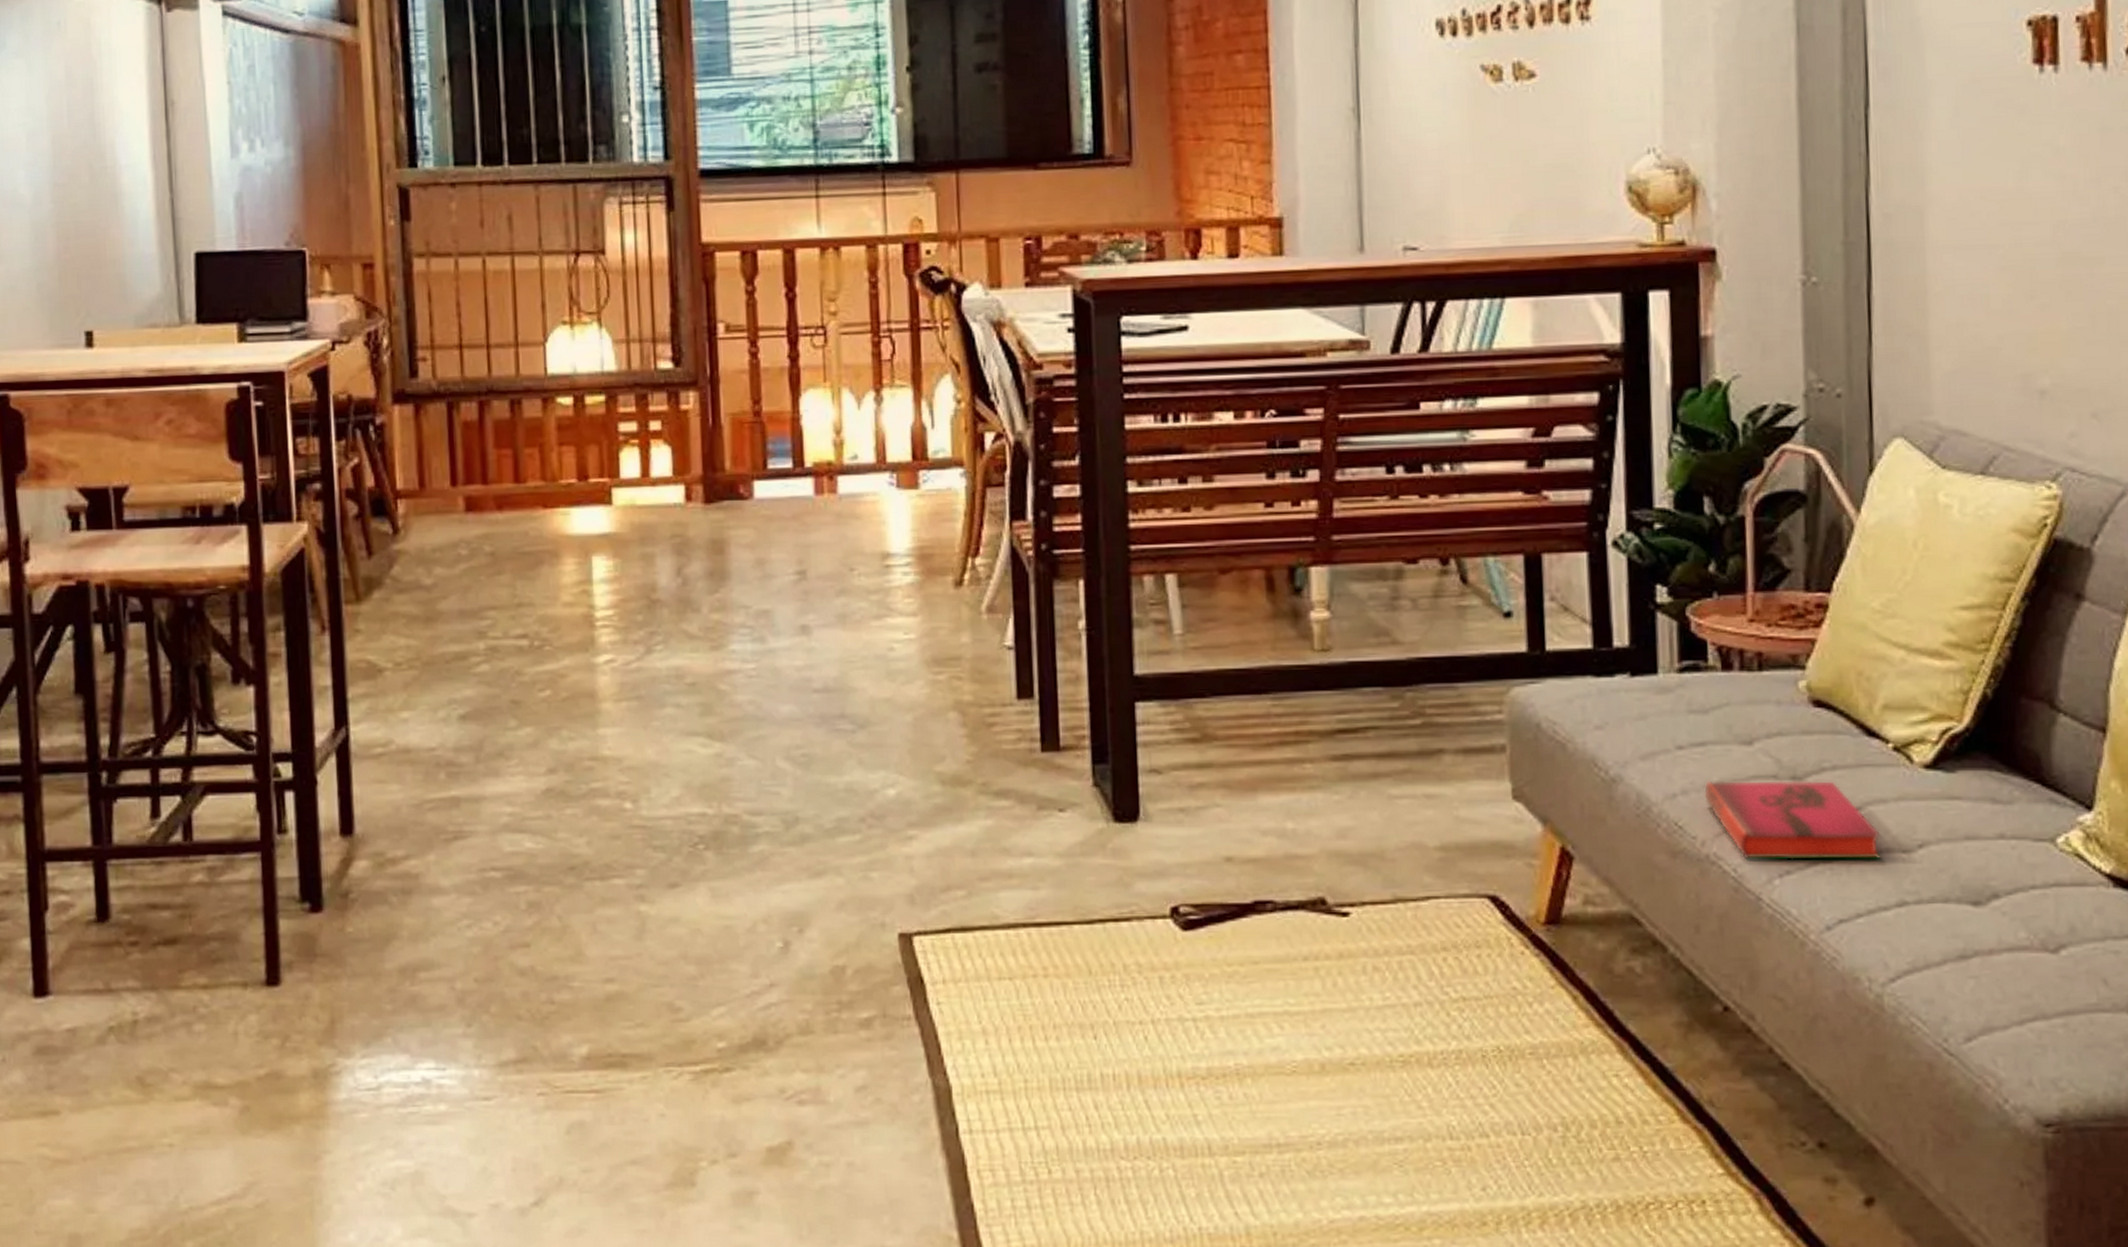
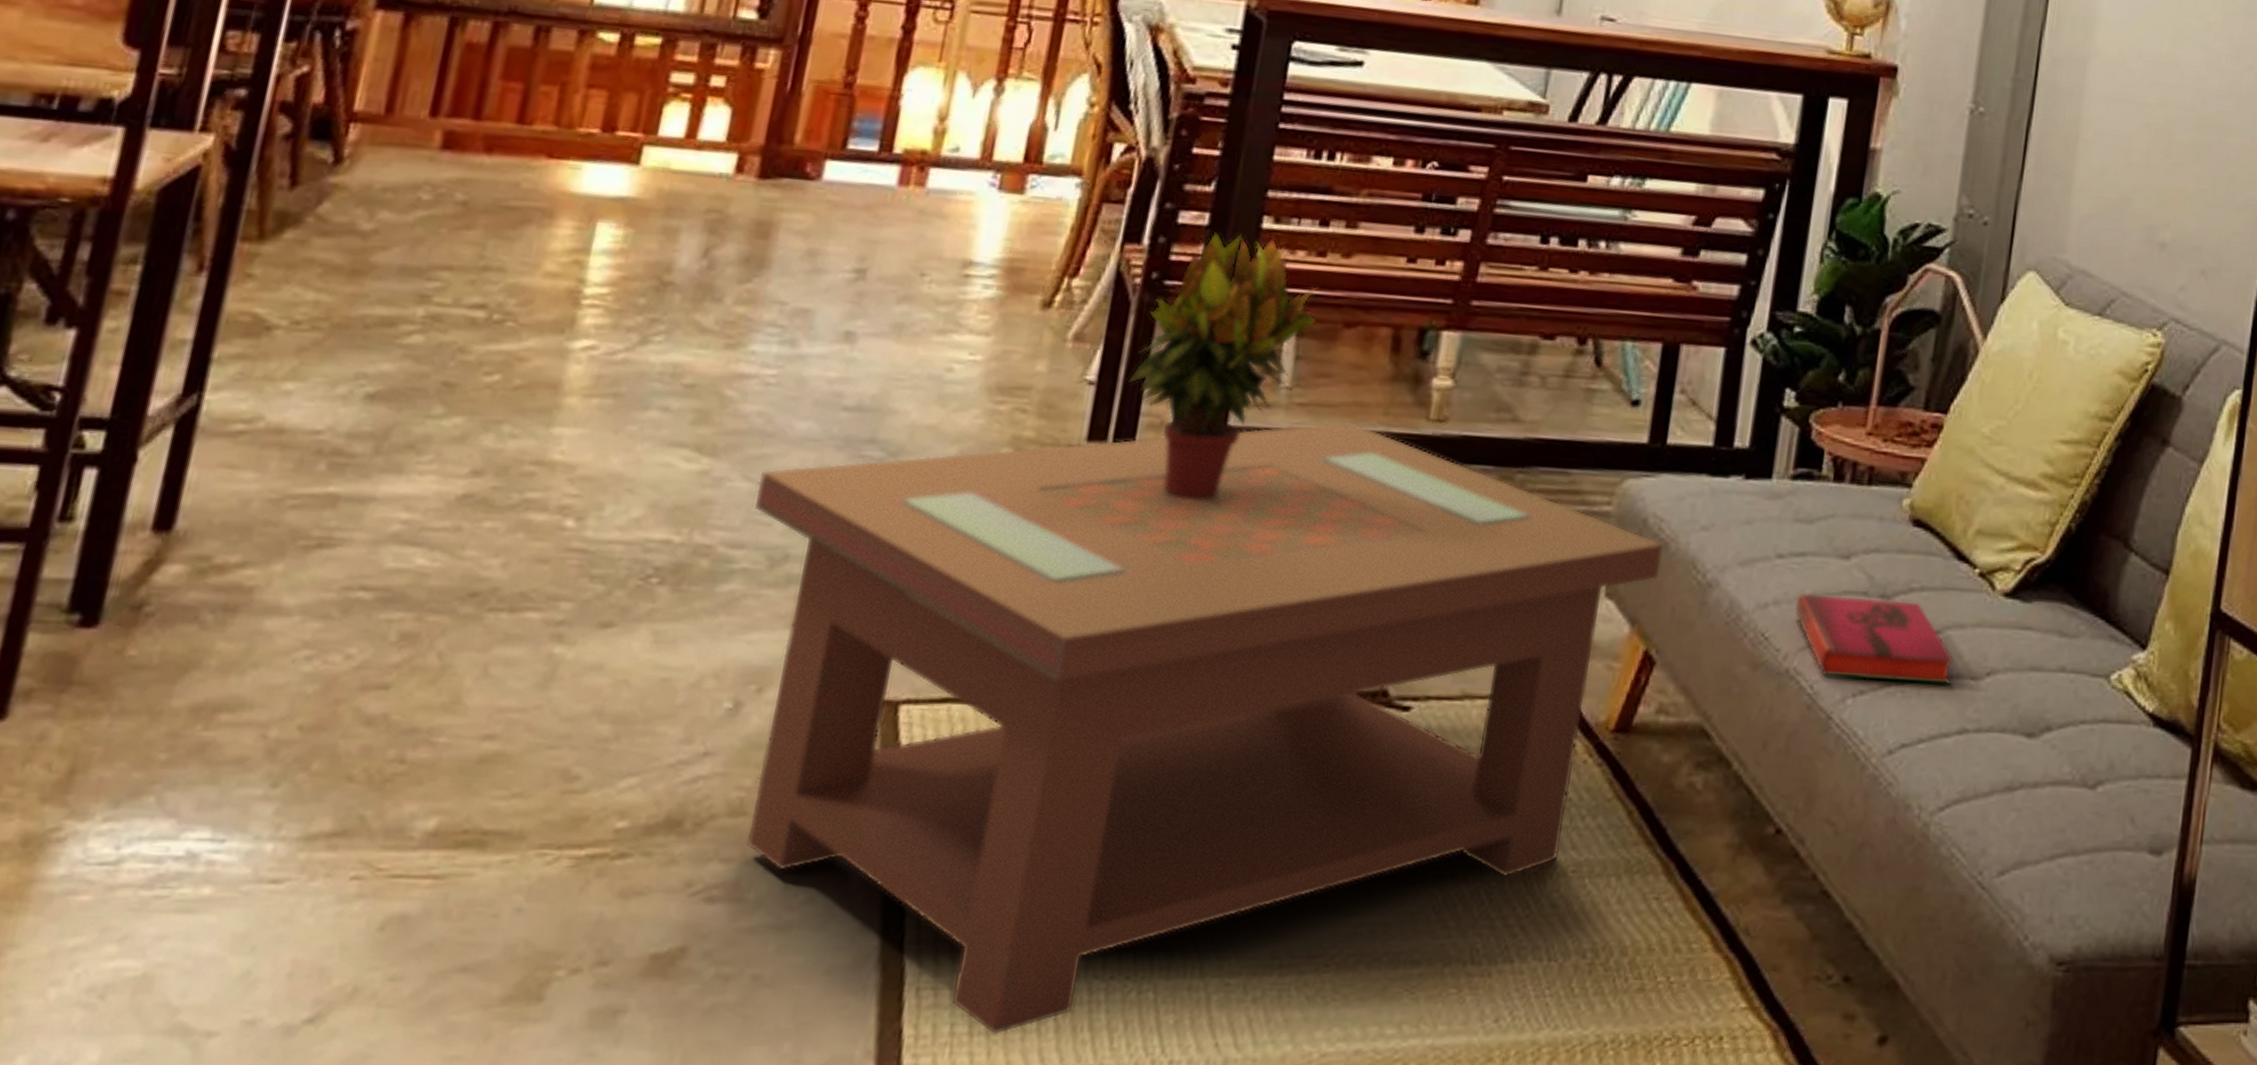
coffee table: none [762,659,1562,1209] -> present [746,421,1664,1036]
potted plant: none [1040,499,1195,742] -> present [1128,232,1320,499]

